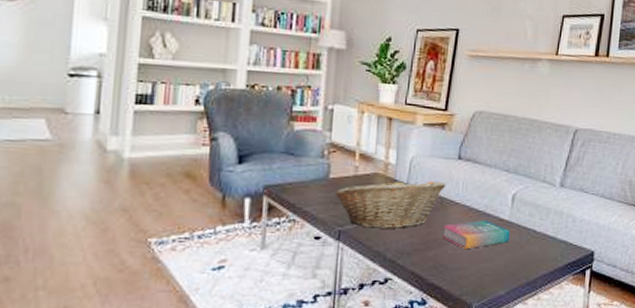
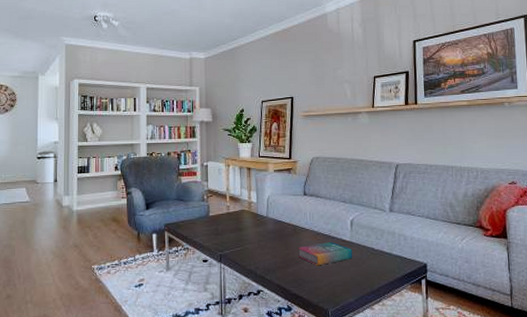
fruit basket: present [335,178,447,230] -> none [215,213,297,253]

